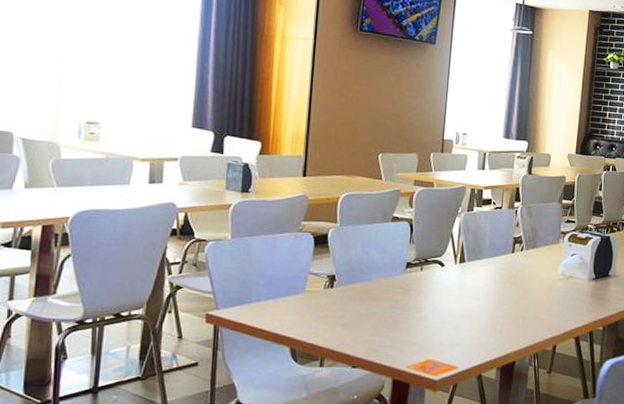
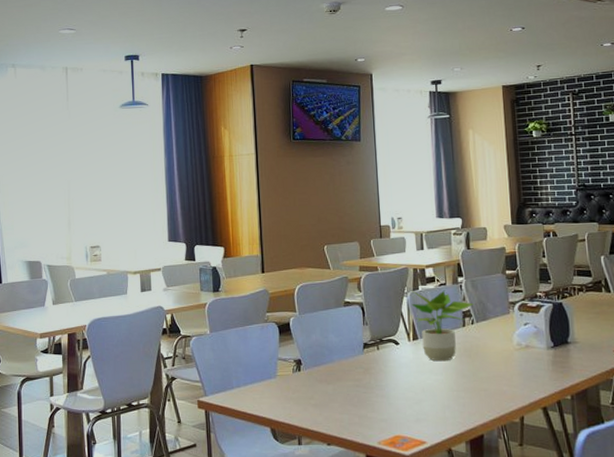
potted plant: none [463,211,526,287] -> present [411,290,474,362]

